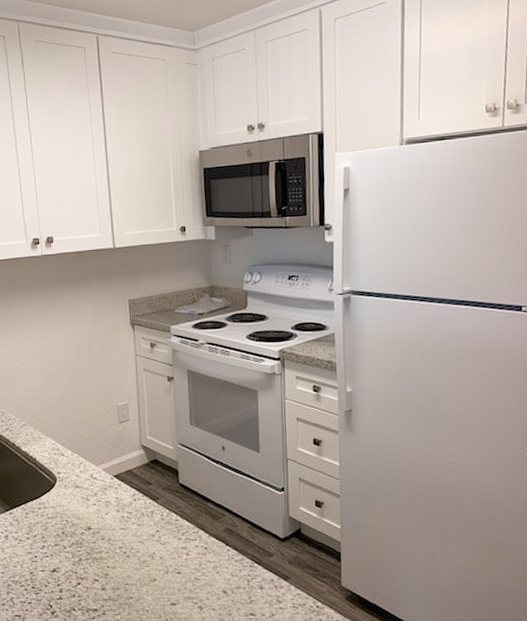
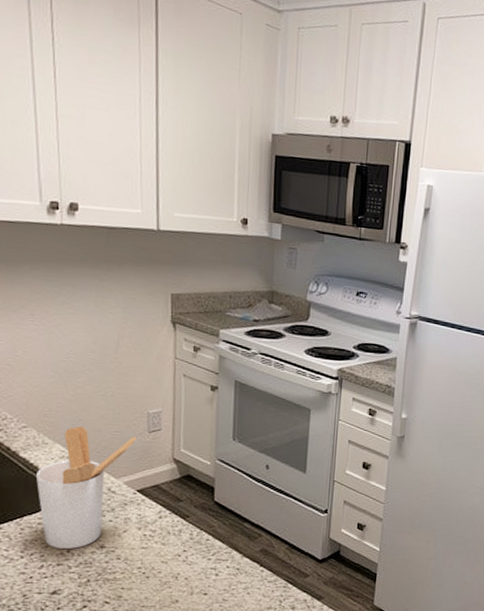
utensil holder: none [34,421,111,530] -> present [35,426,137,549]

